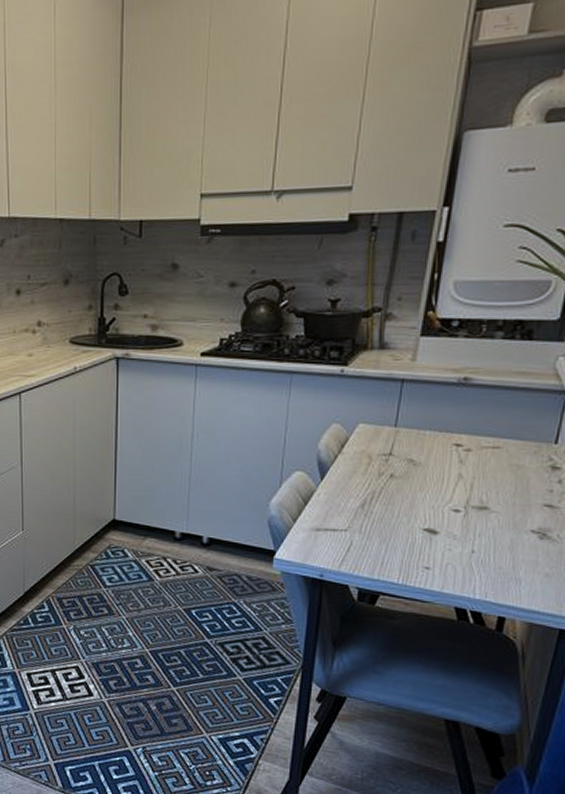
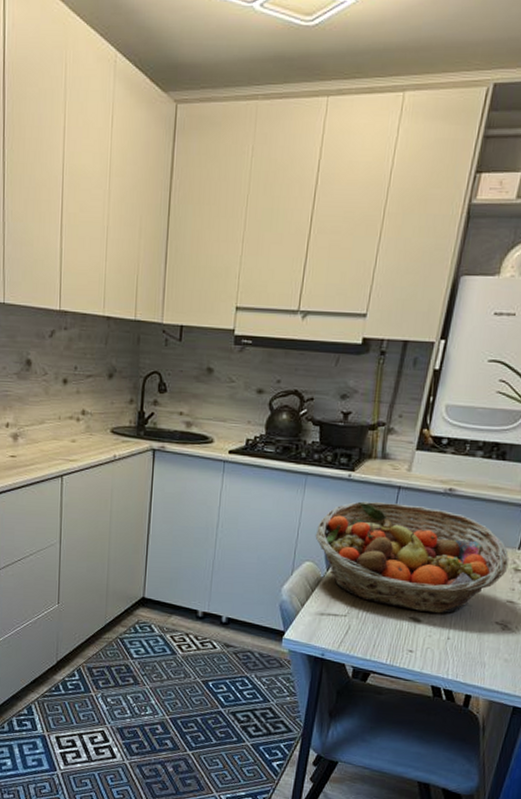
fruit basket: none [305,398,544,524] -> present [315,501,509,614]

